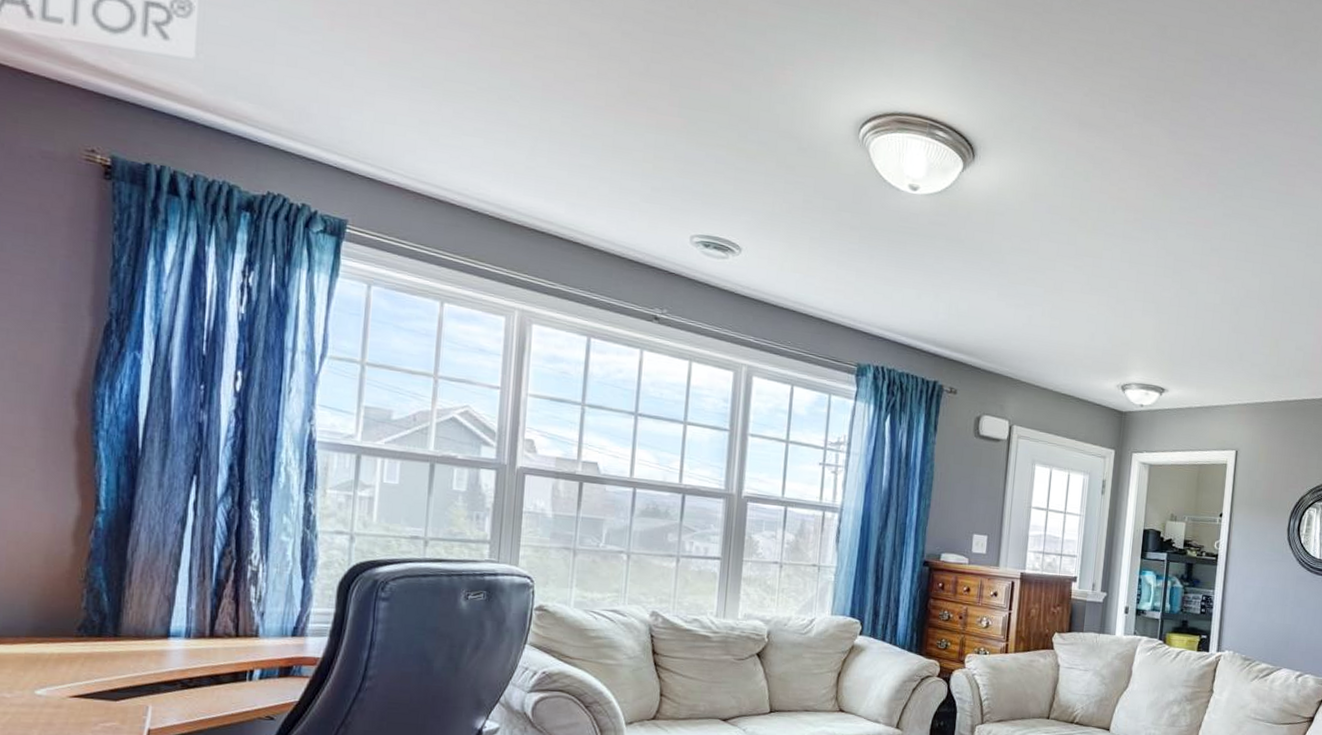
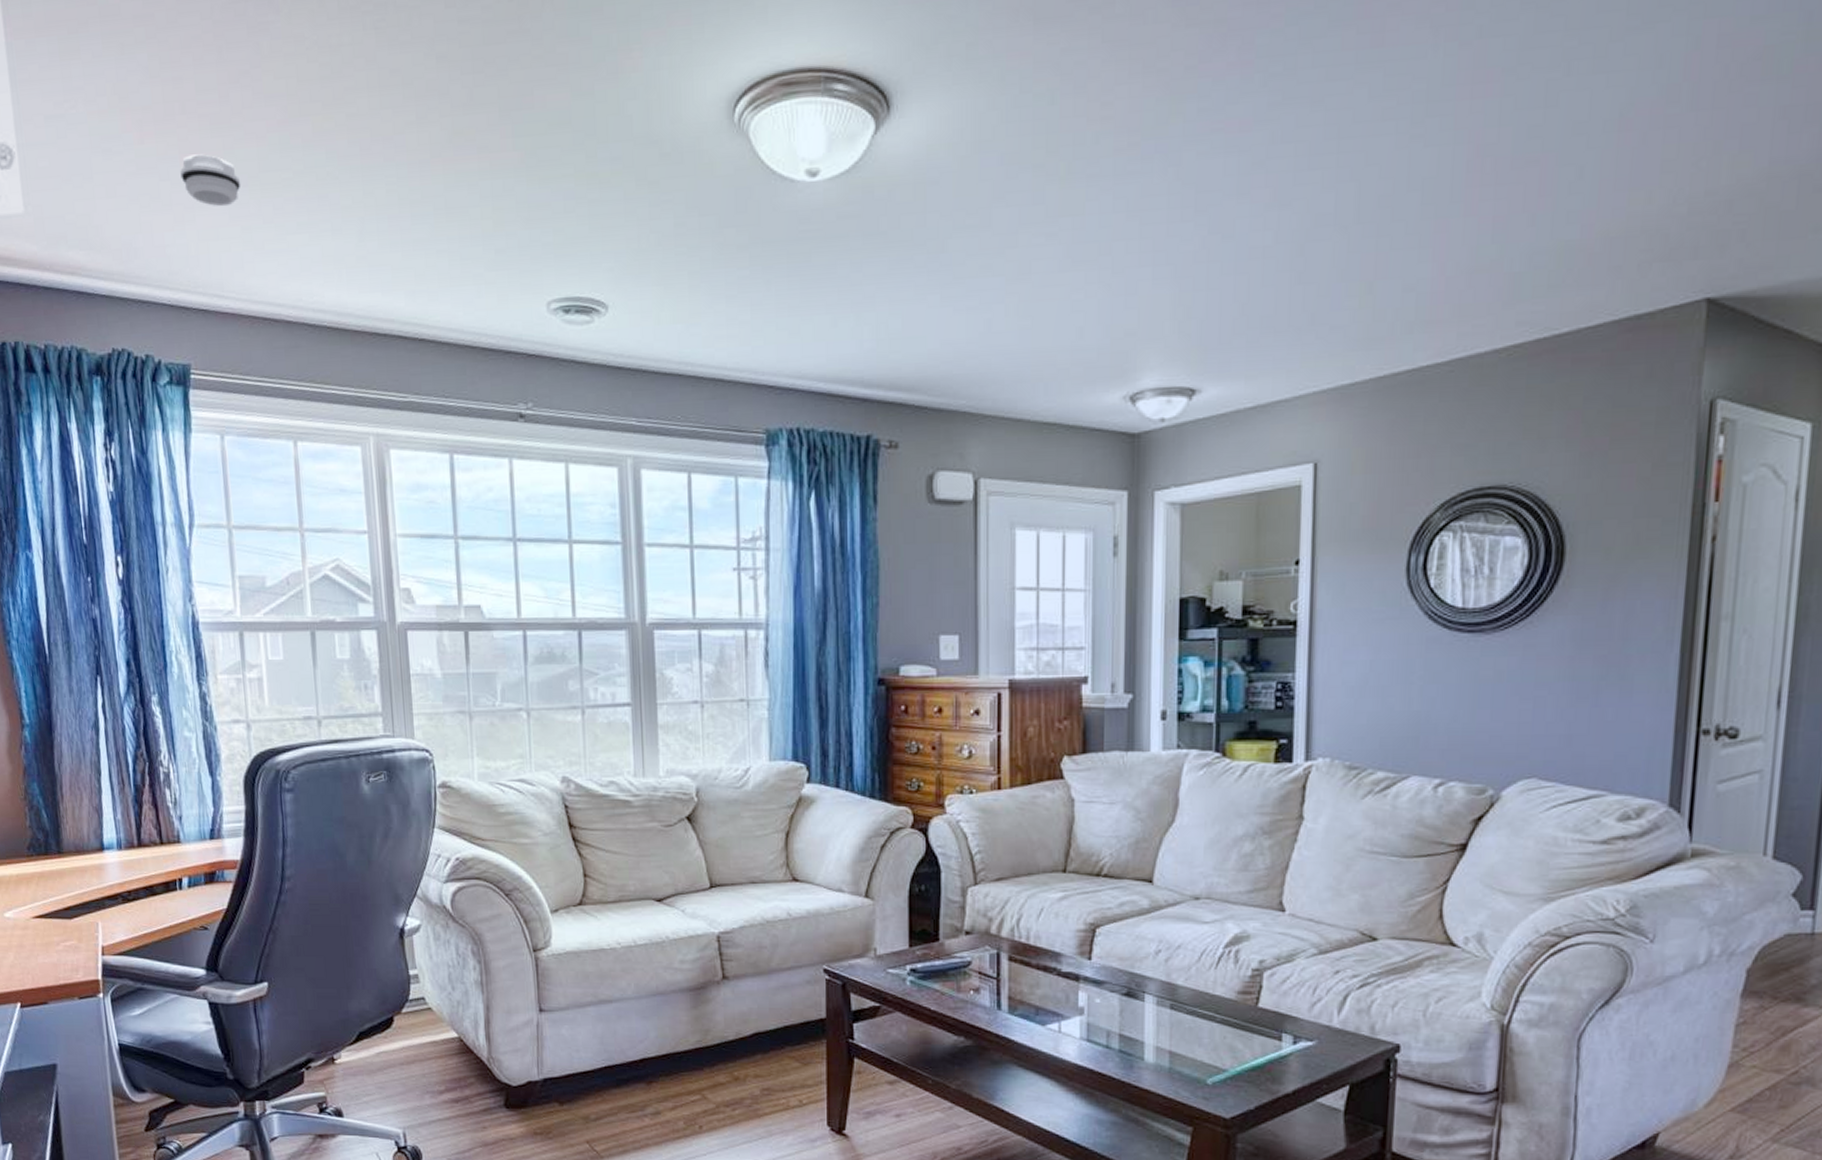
smoke detector: none [366,51,426,100] -> present [180,154,241,207]

